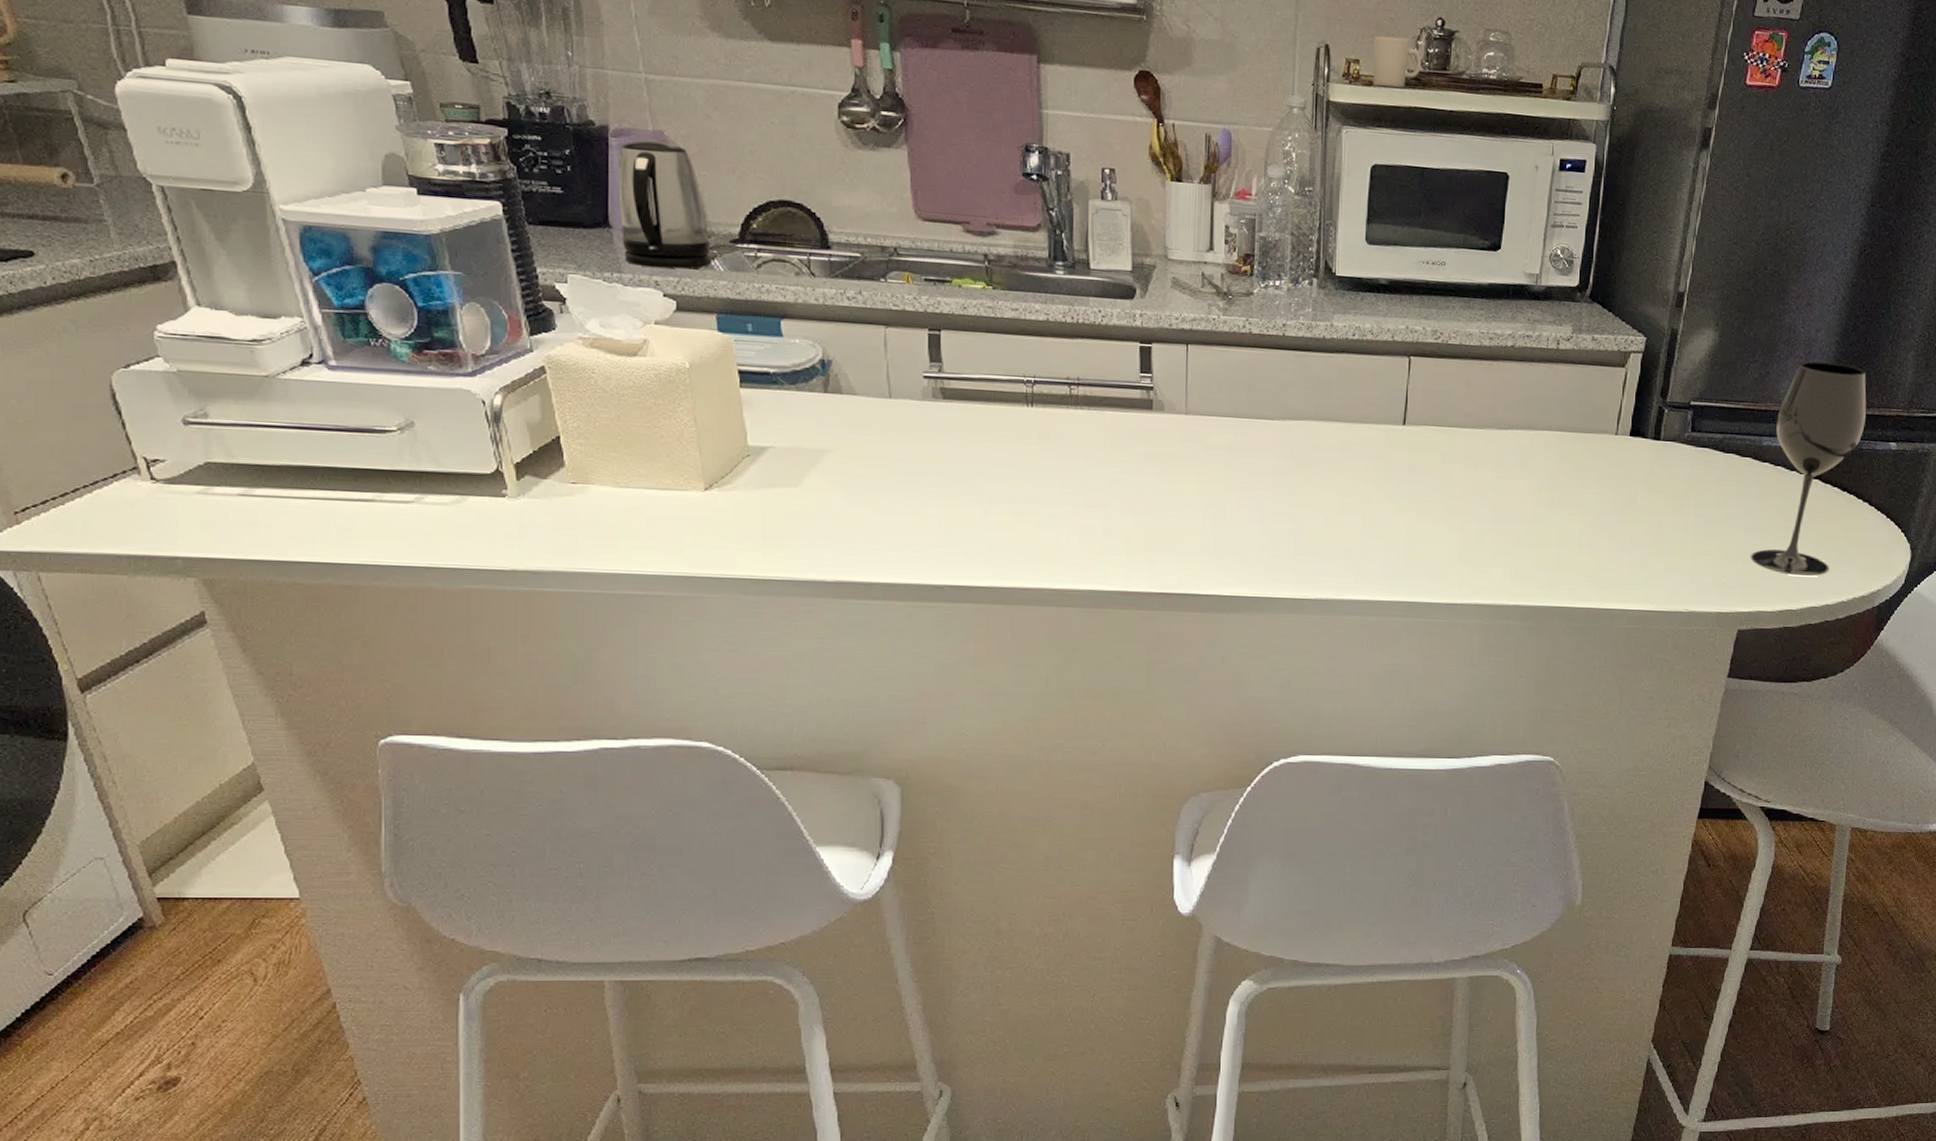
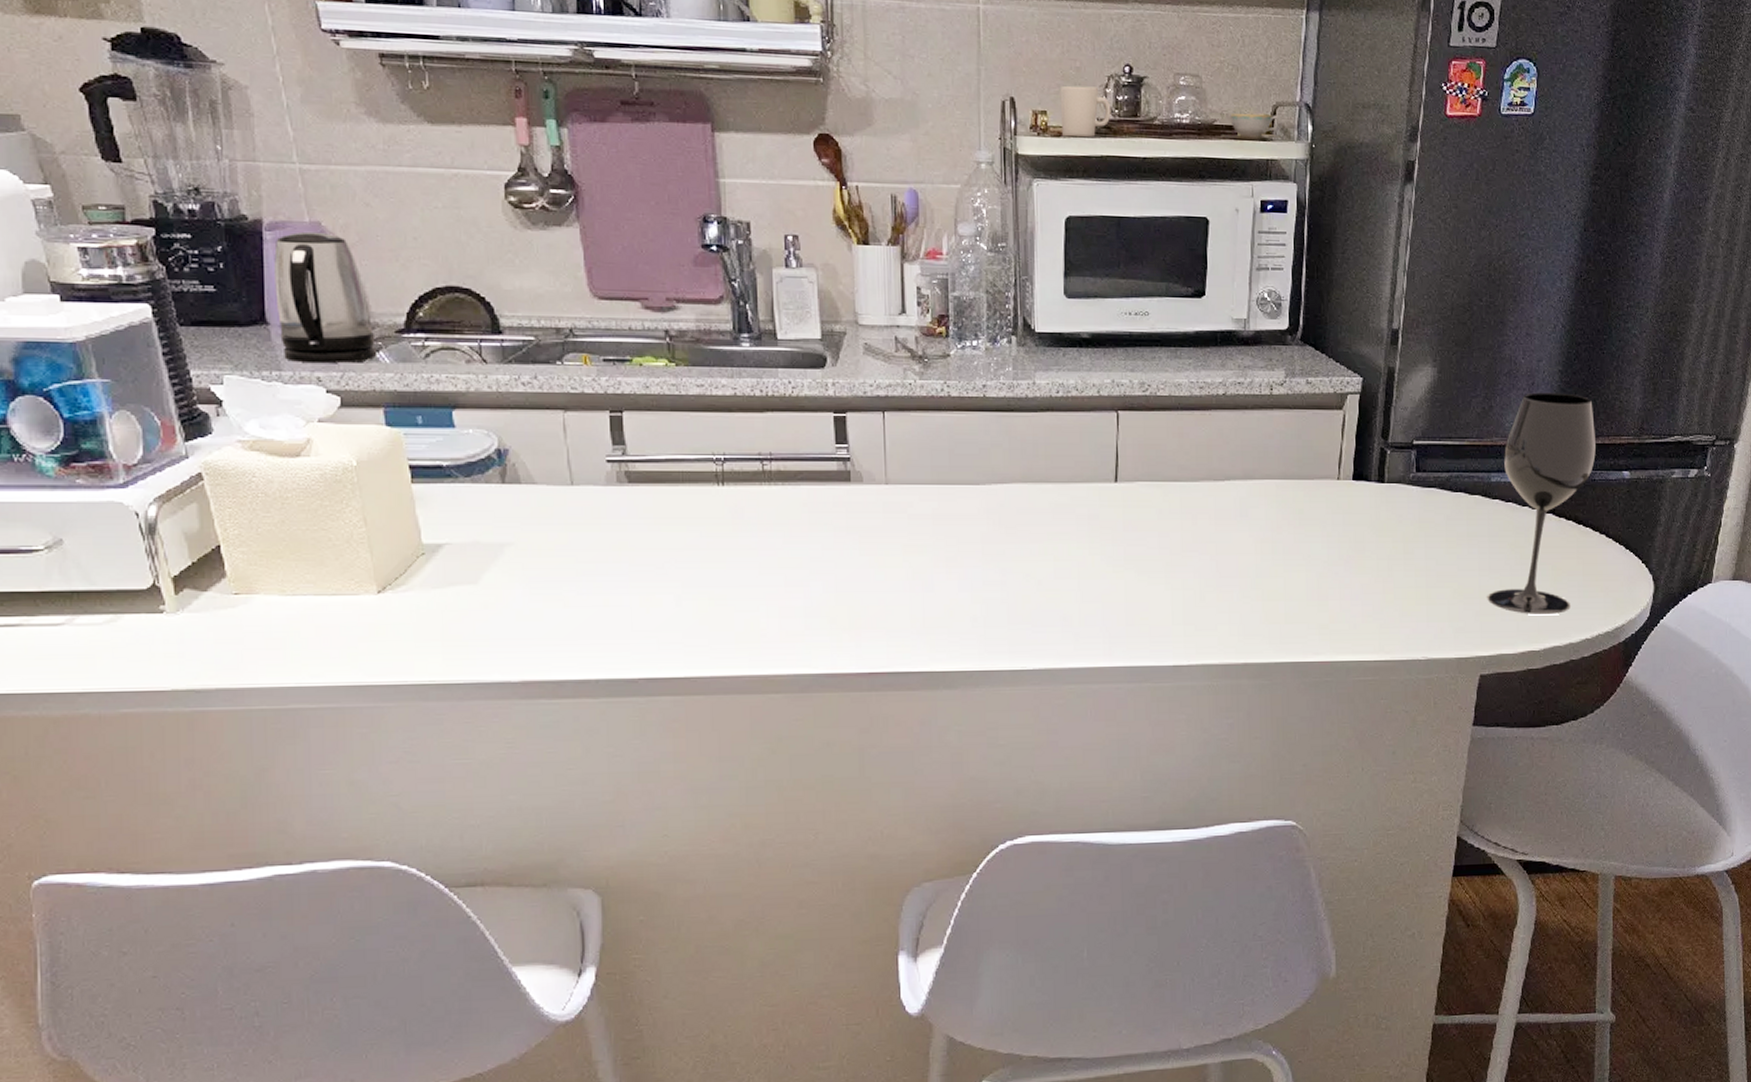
teacup: none [1526,72,1584,101] -> present [1221,113,1281,142]

